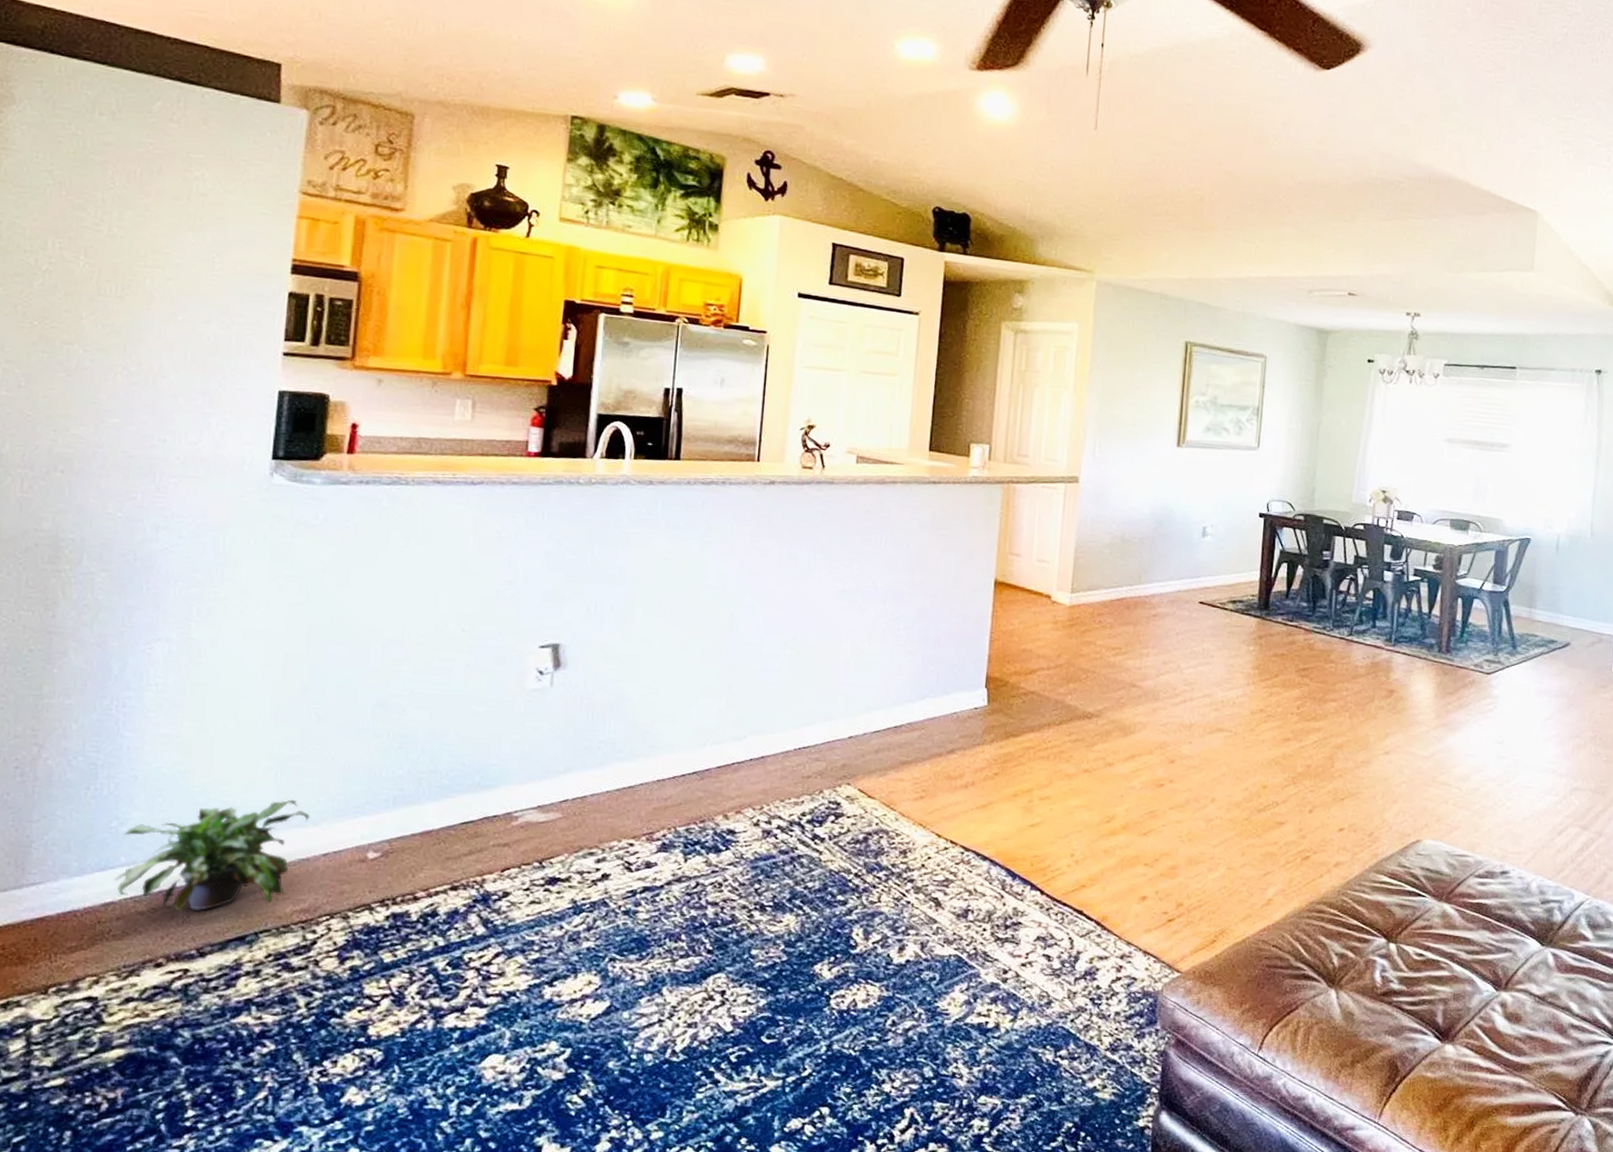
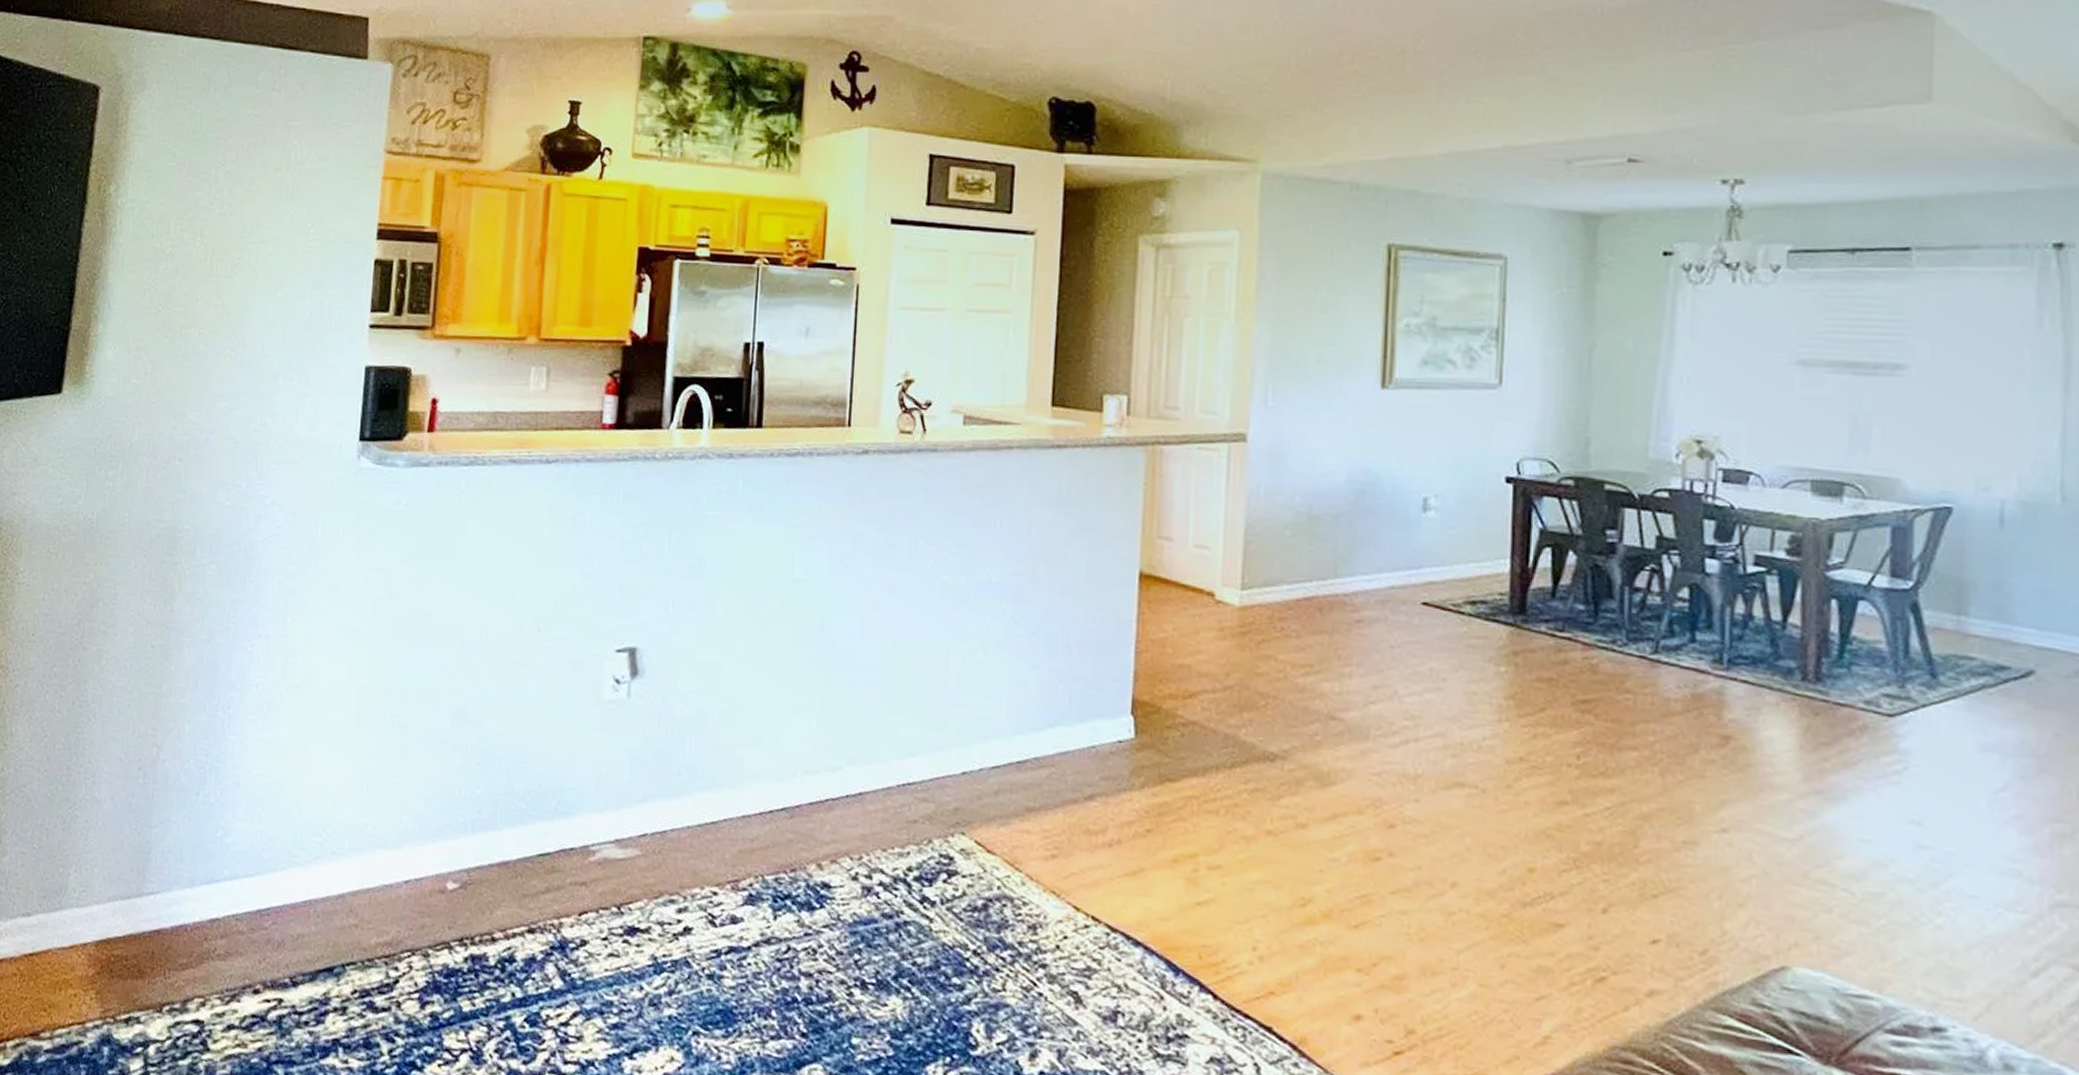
potted plant: present [114,799,310,912] -> none [219,817,393,935]

